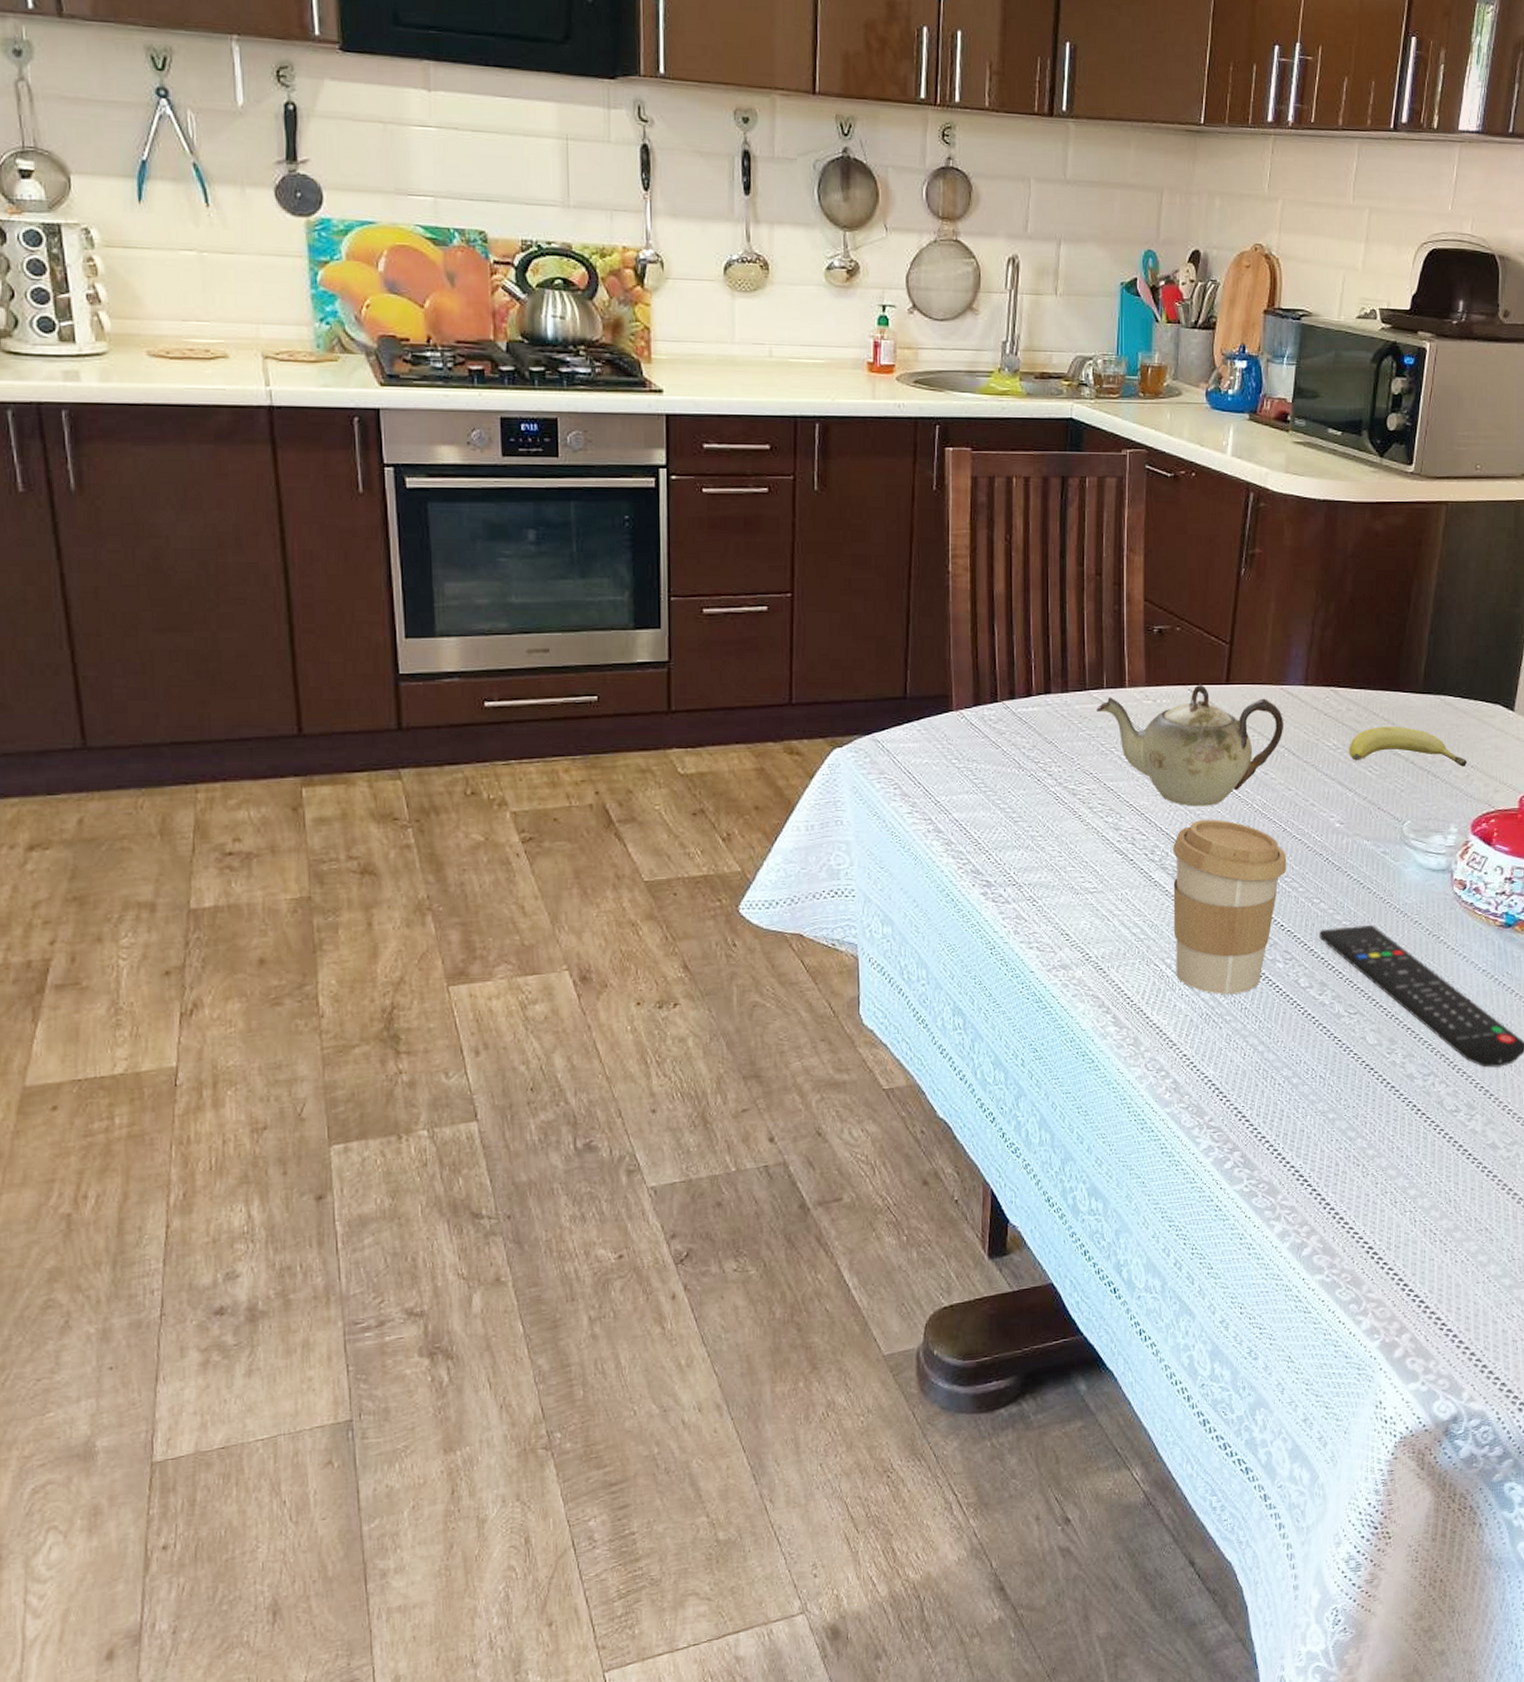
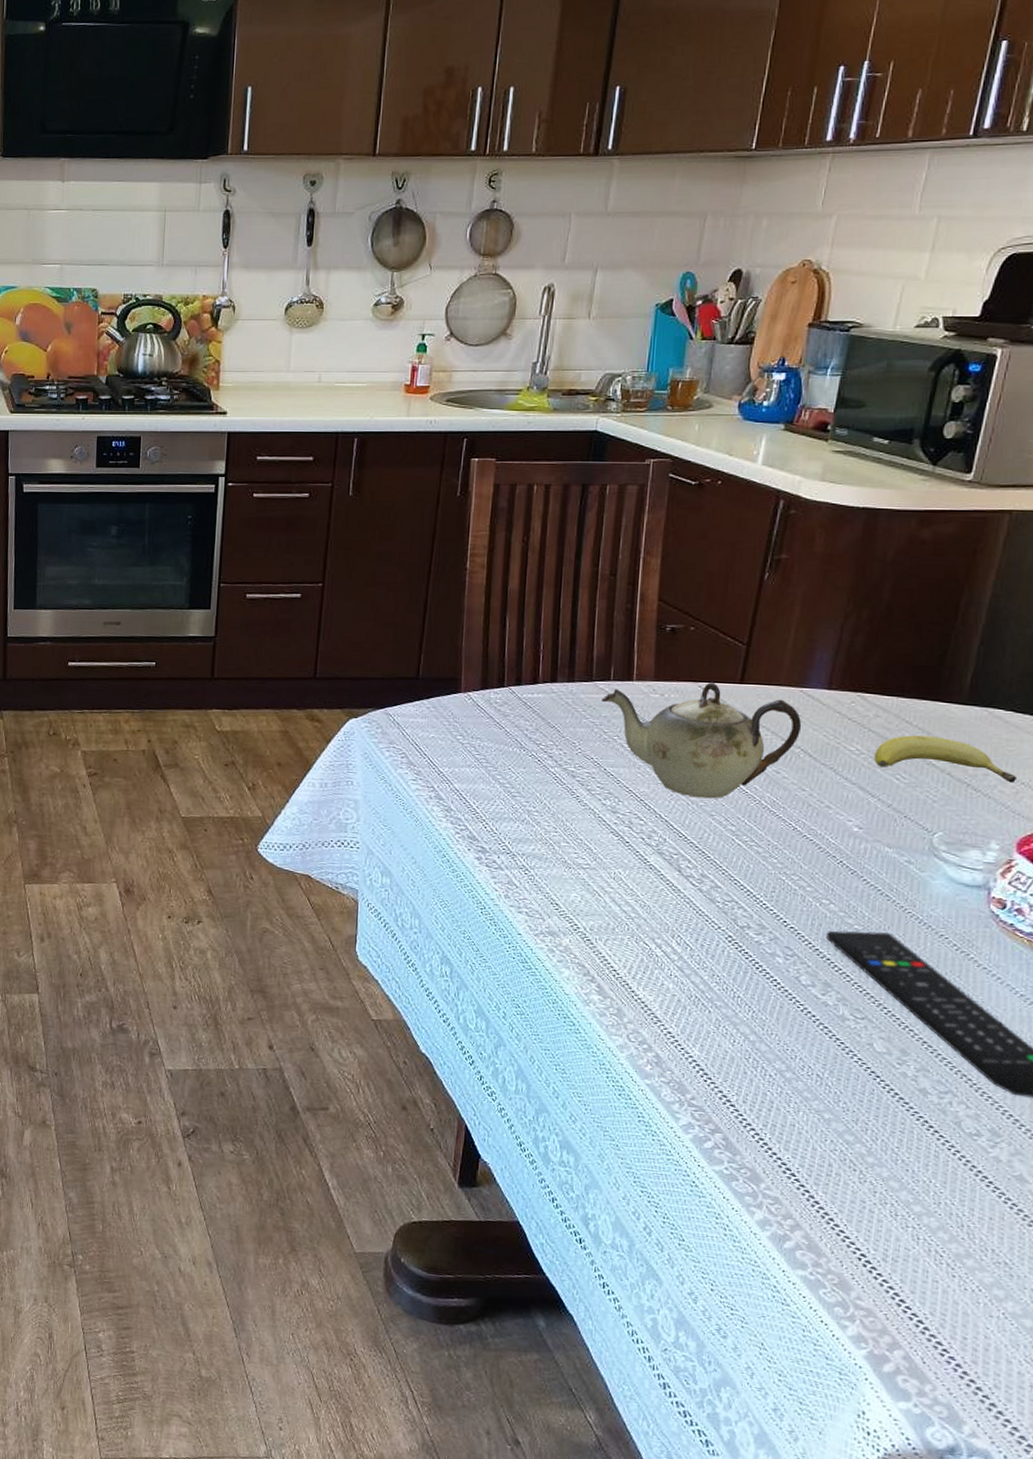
coffee cup: present [1173,820,1287,994] -> none [666,811,795,982]

